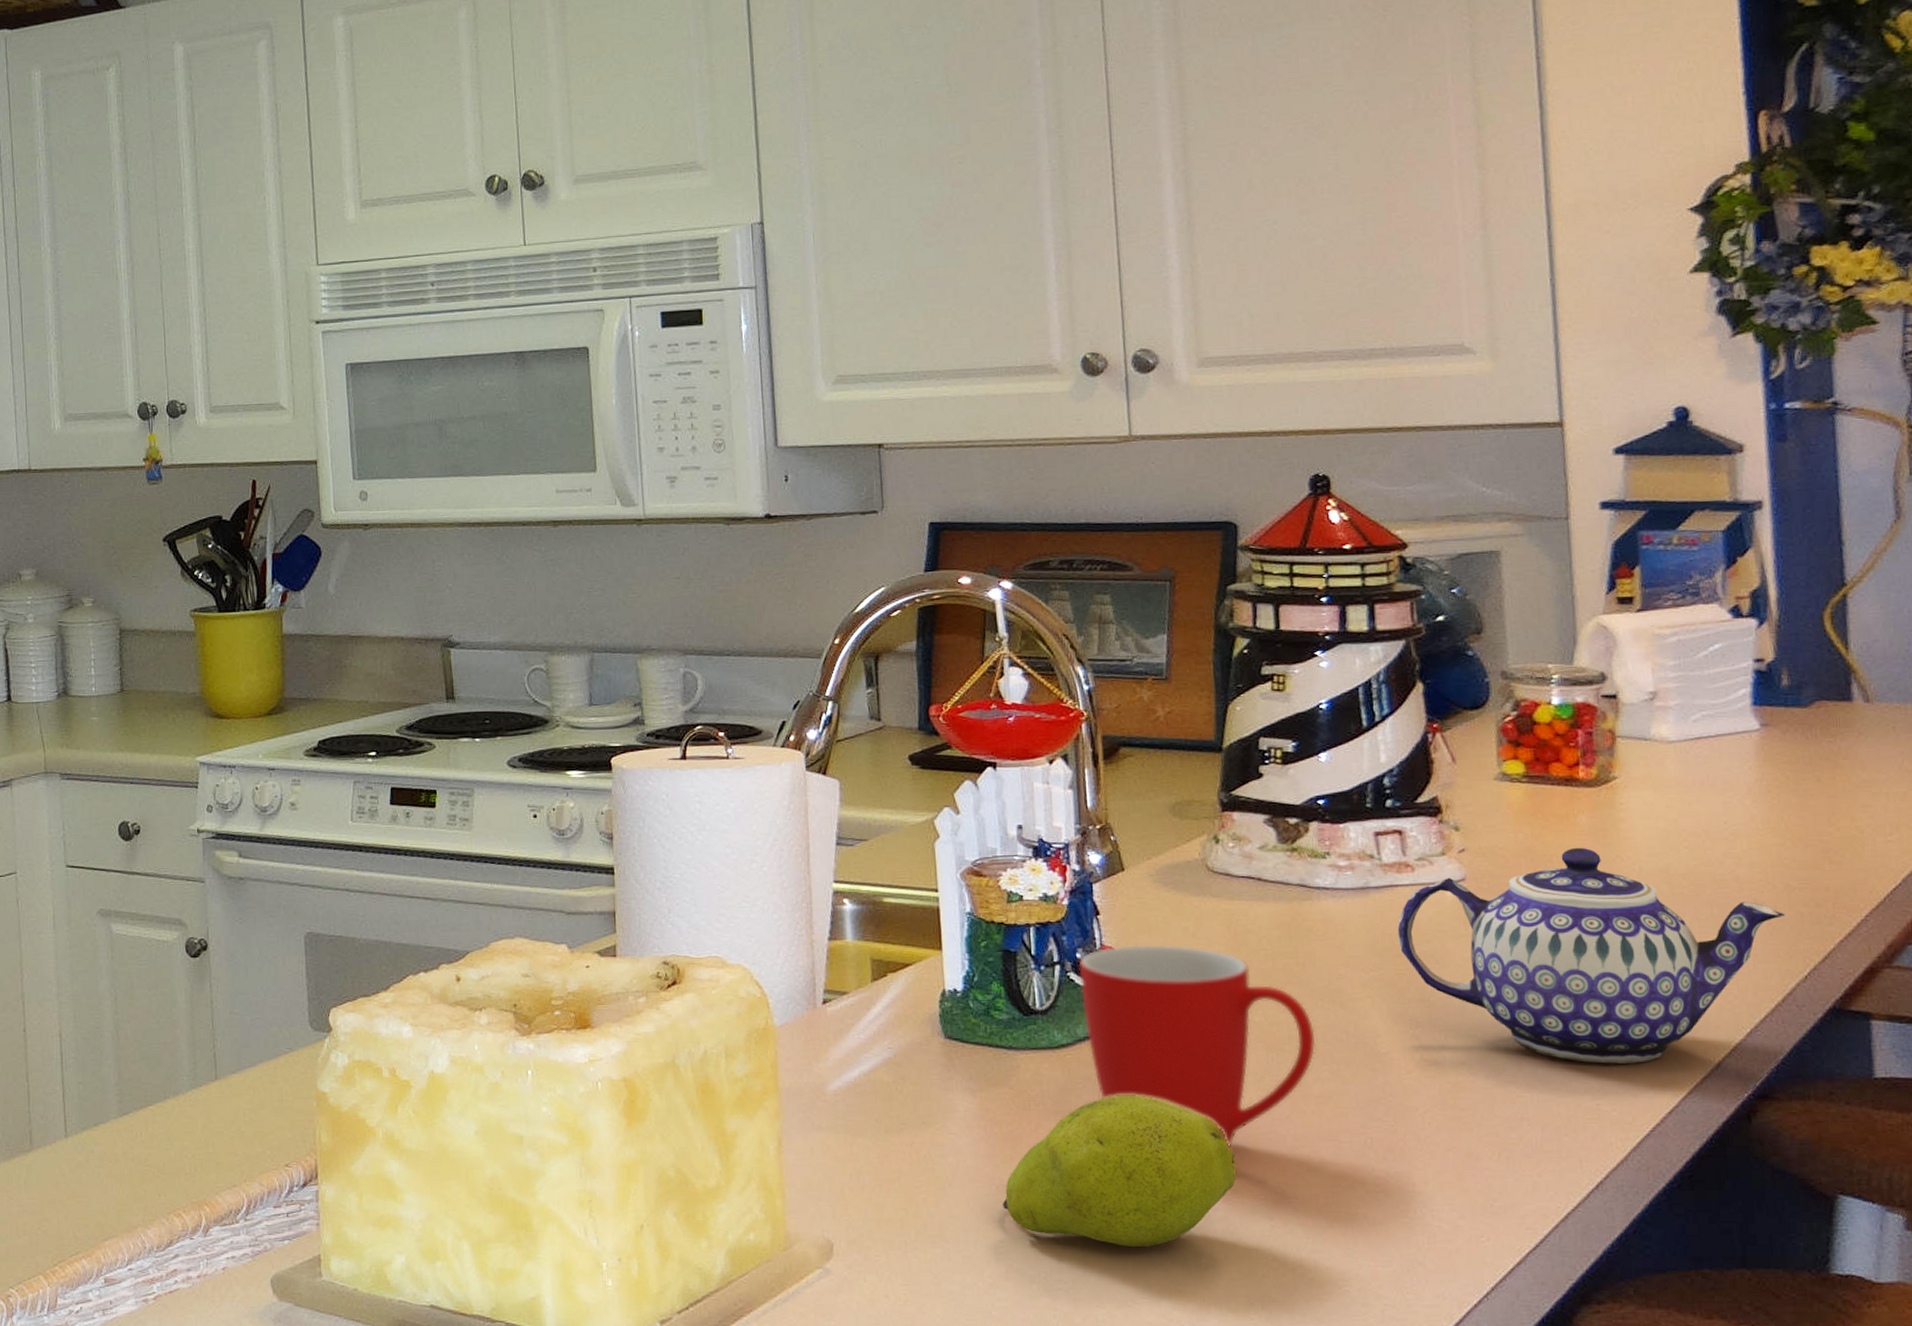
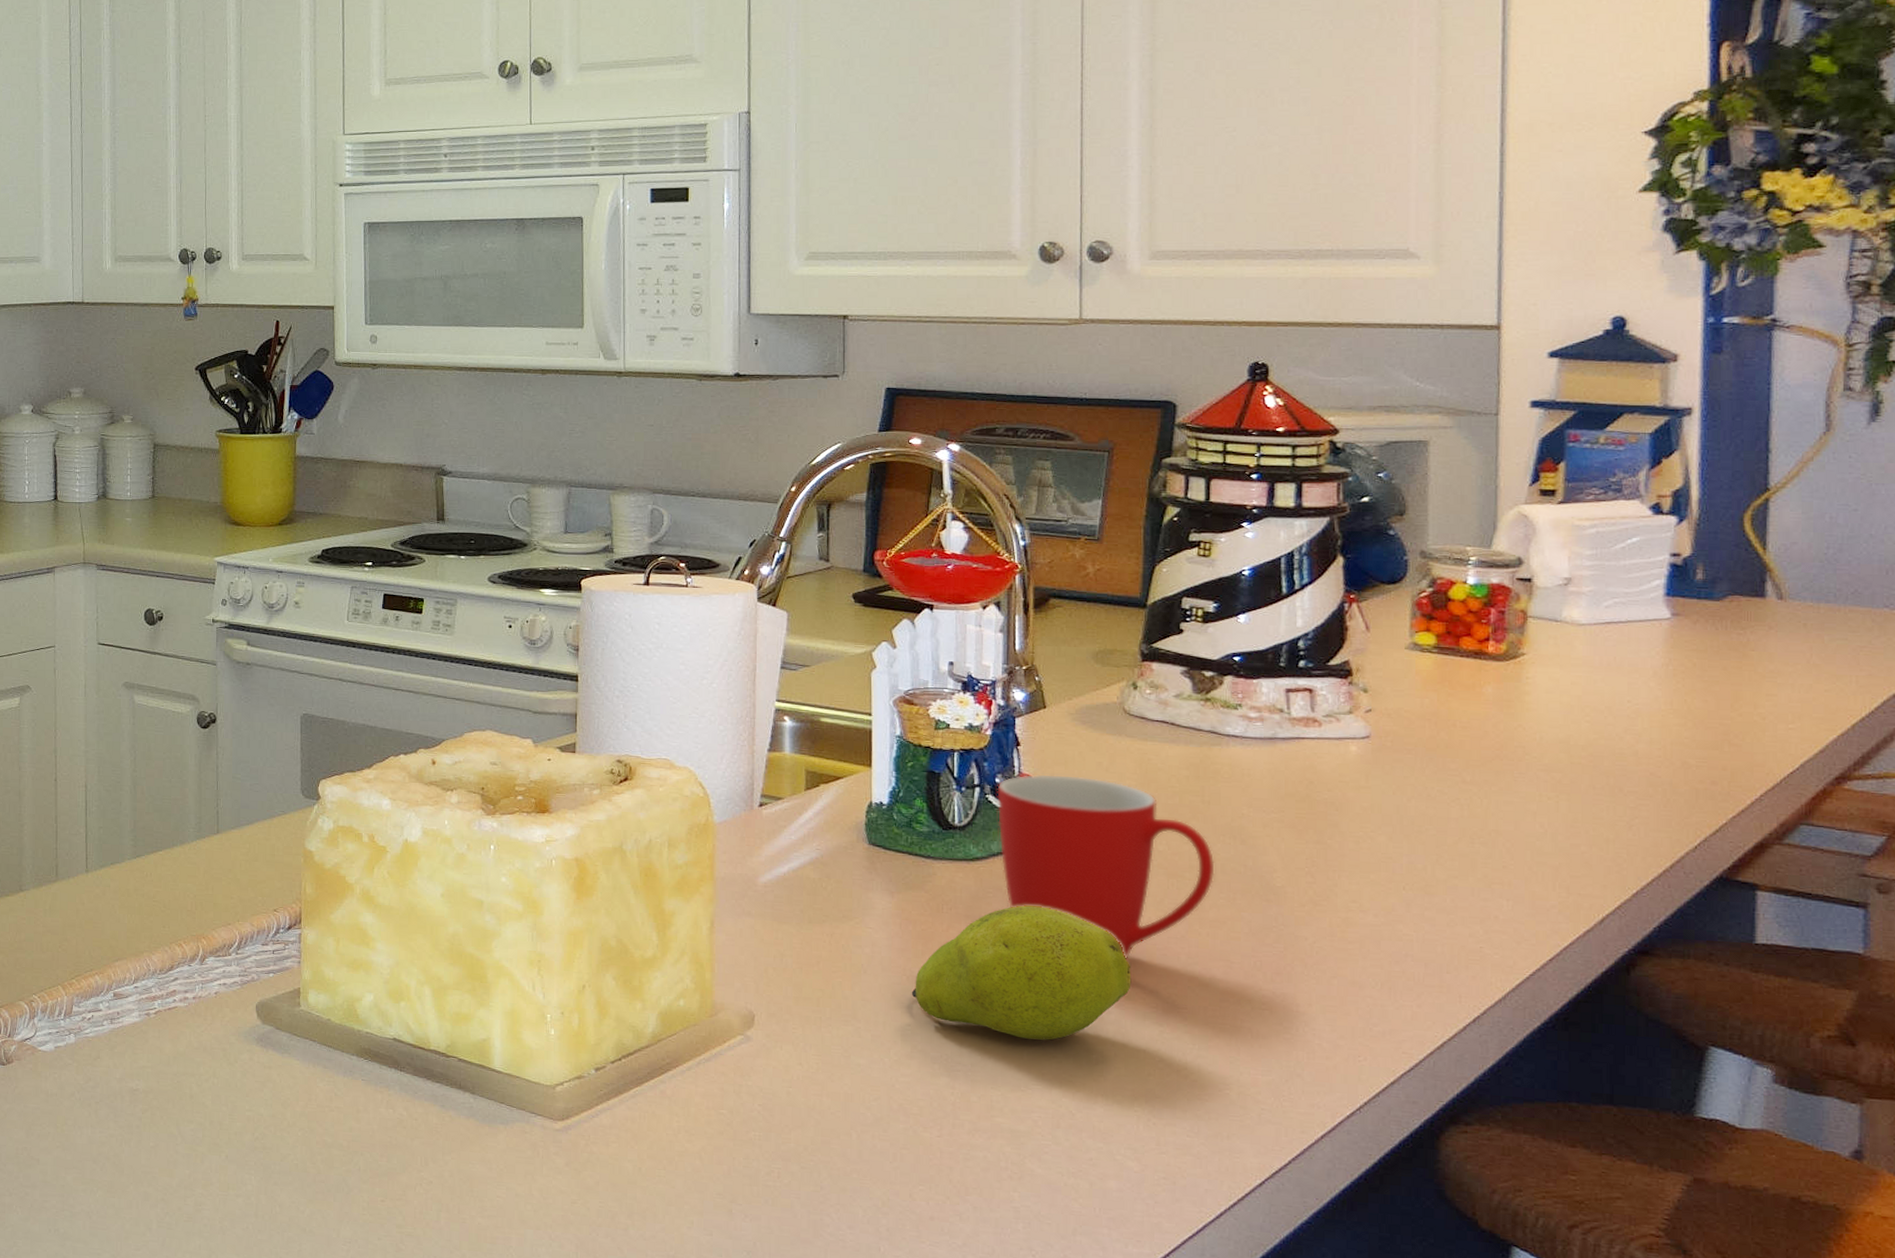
teapot: present [1397,847,1786,1064] -> none [1301,714,1681,914]

